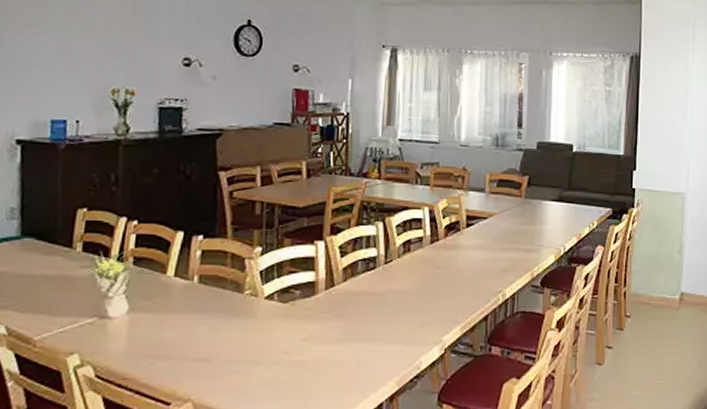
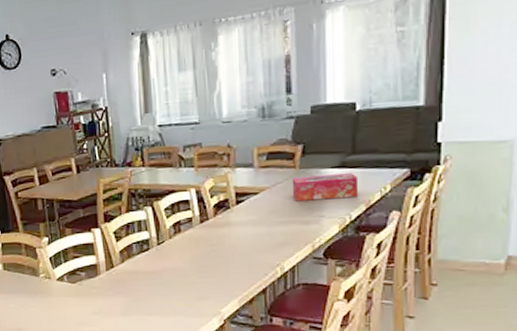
tissue box: none [517,206,573,230] -> present [292,173,359,201]

